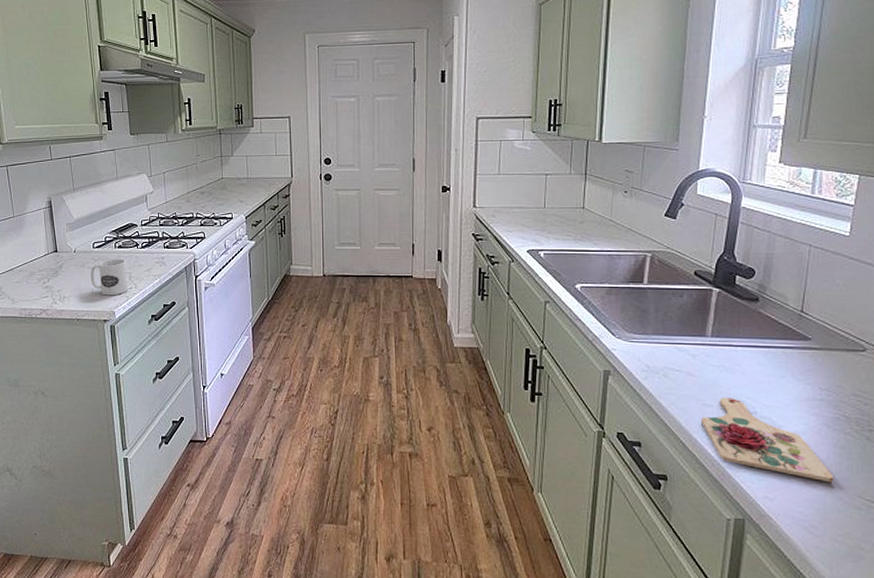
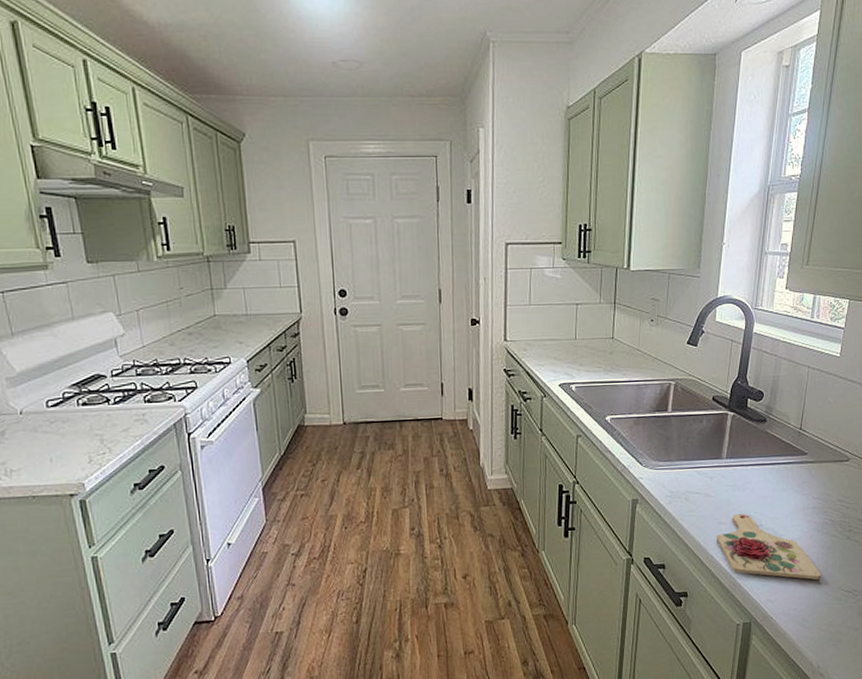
mug: present [90,258,128,296] -> none [46,418,101,465]

